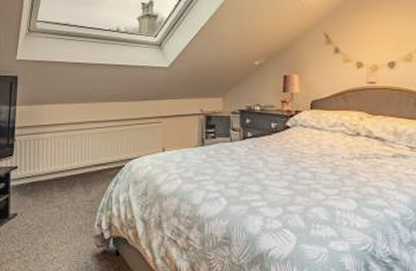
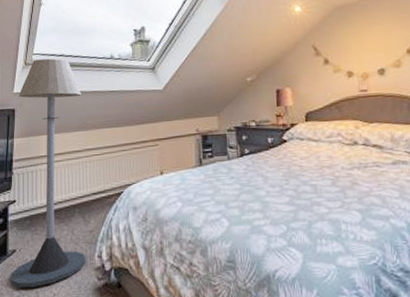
floor lamp: none [12,27,86,250] -> present [10,58,86,288]

